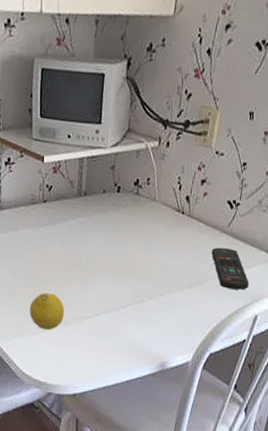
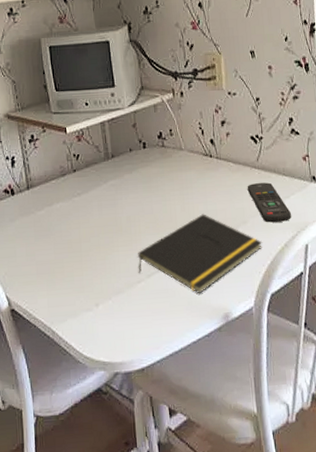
fruit: present [29,292,65,330] -> none [78,263,116,304]
notepad: none [88,267,214,340] -> present [137,214,263,294]

